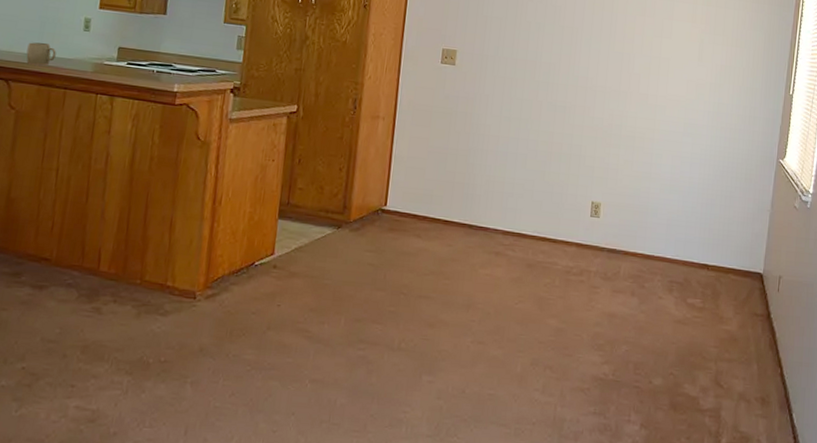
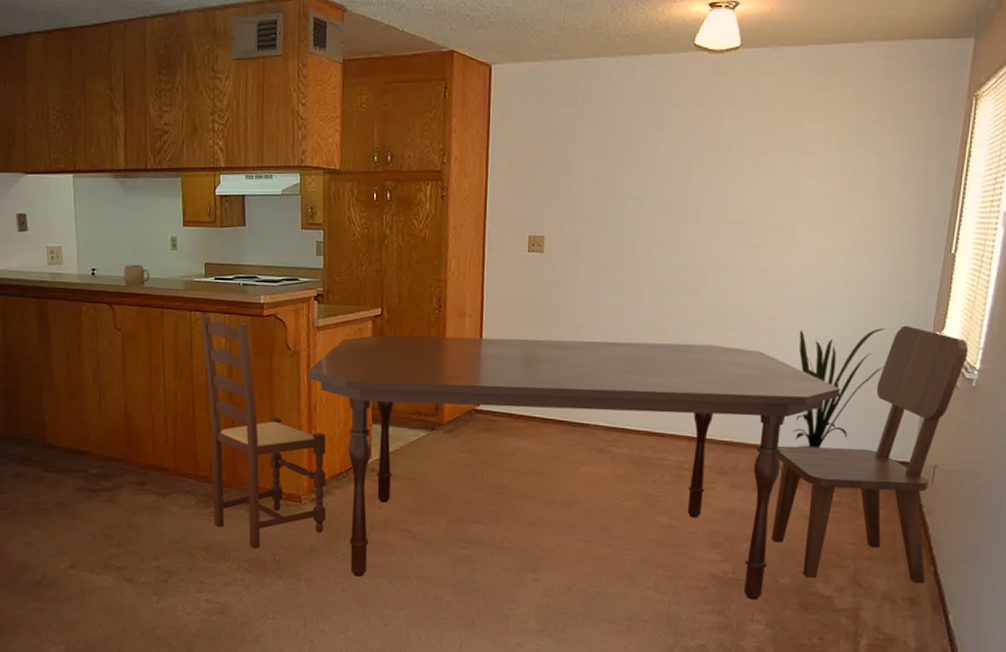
dining chair: none [95,99,229,349] -> present [200,314,327,549]
dining table: none [214,131,705,401] -> present [306,335,840,600]
dining chair: none [646,152,804,385] -> present [771,325,969,584]
house plant: none [666,151,741,286] -> present [793,328,886,479]

